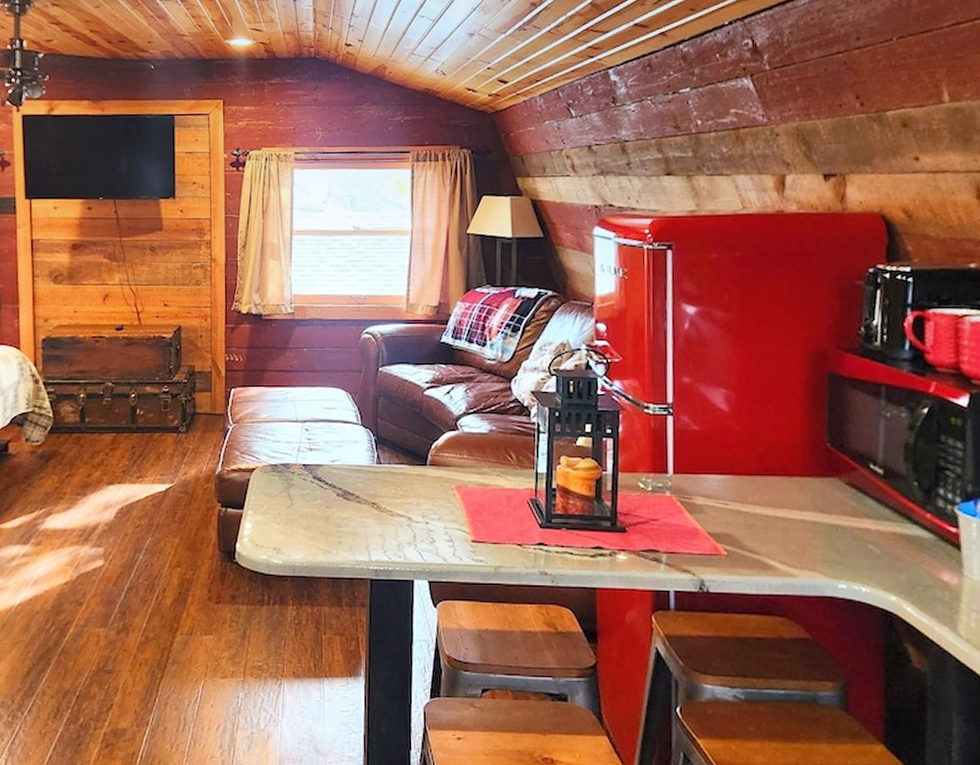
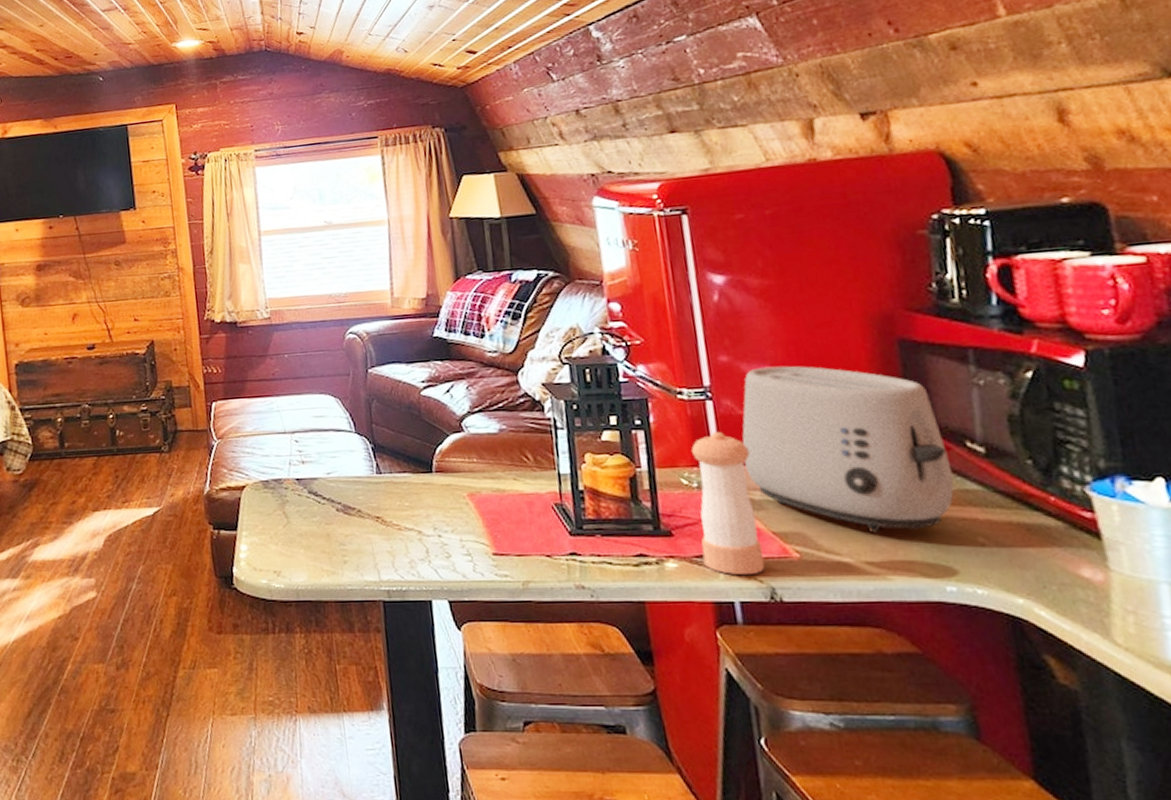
pepper shaker: none [648,443,699,568] -> present [691,431,765,575]
toaster: none [692,389,856,536] -> present [742,365,954,532]

